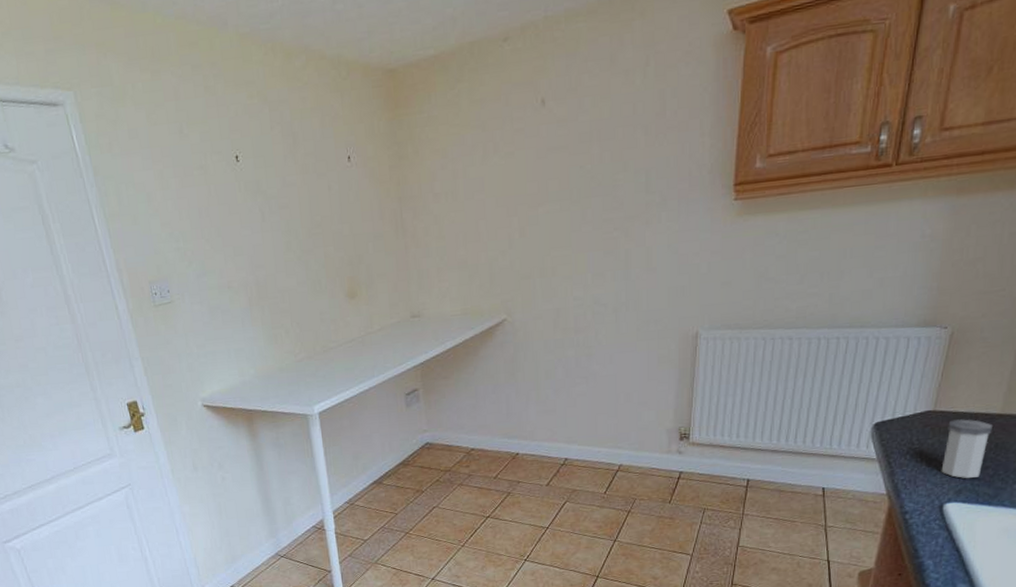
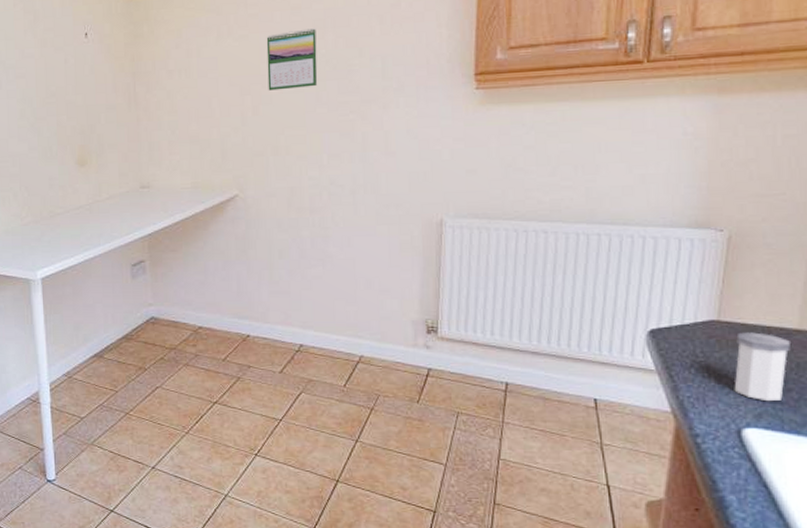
calendar: none [532,142,583,211] -> present [266,28,318,91]

